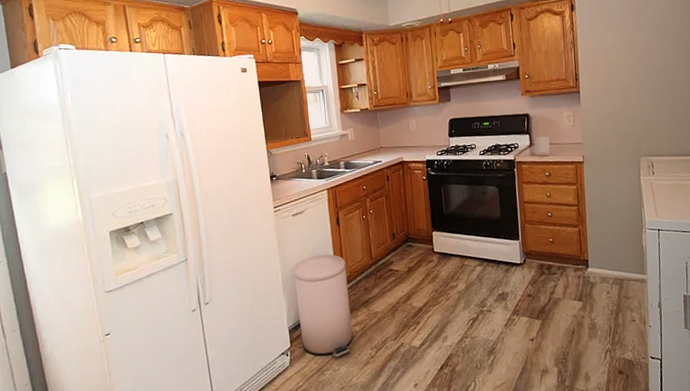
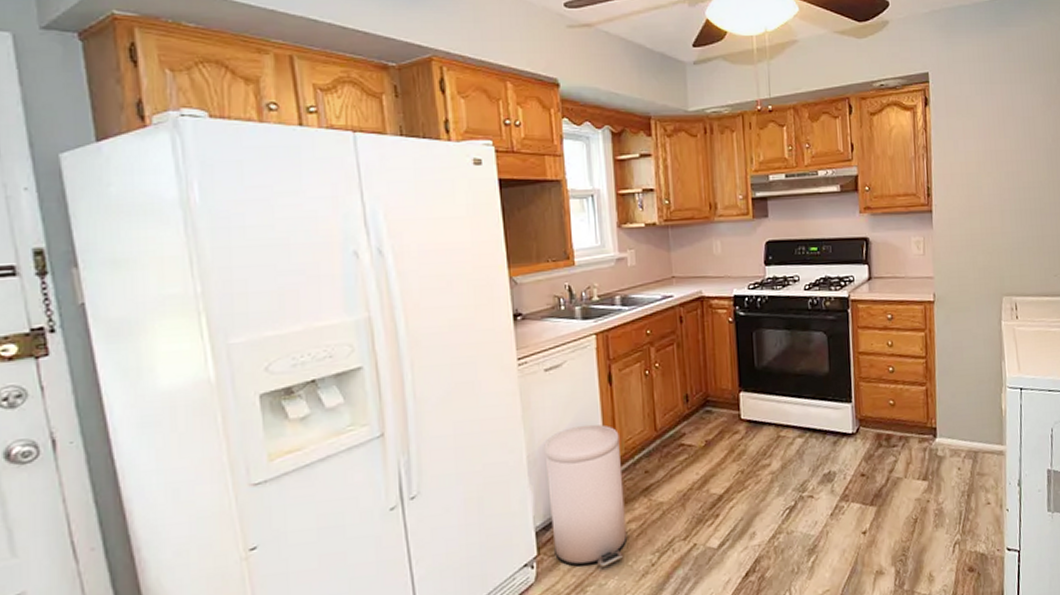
canister: present [532,134,556,158] -> none [871,265,902,295]

